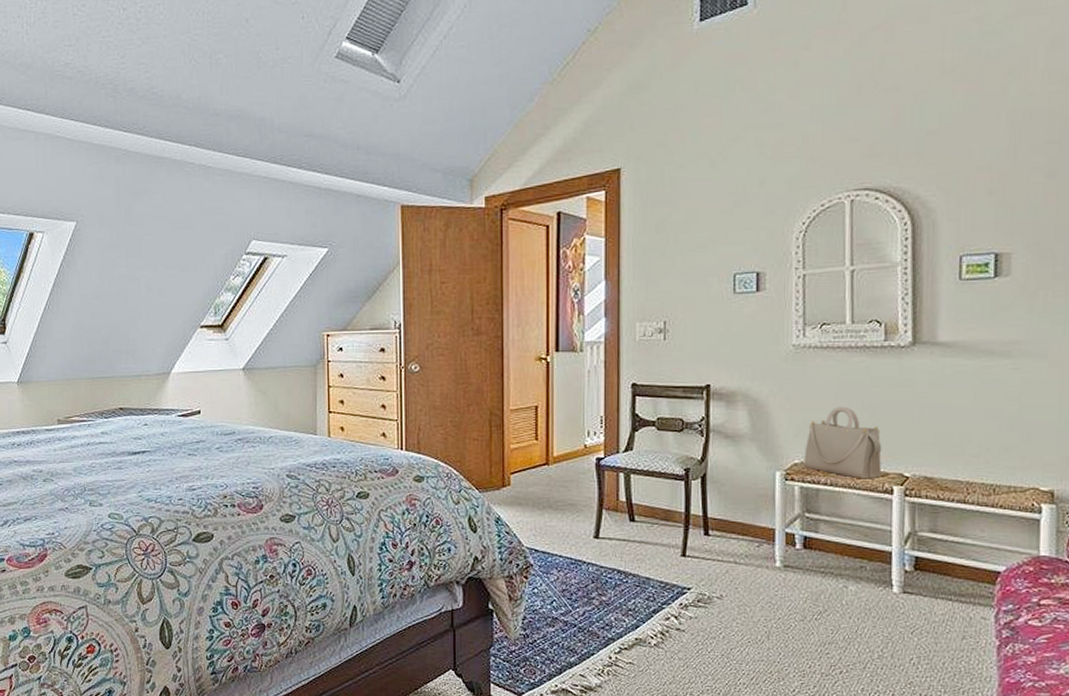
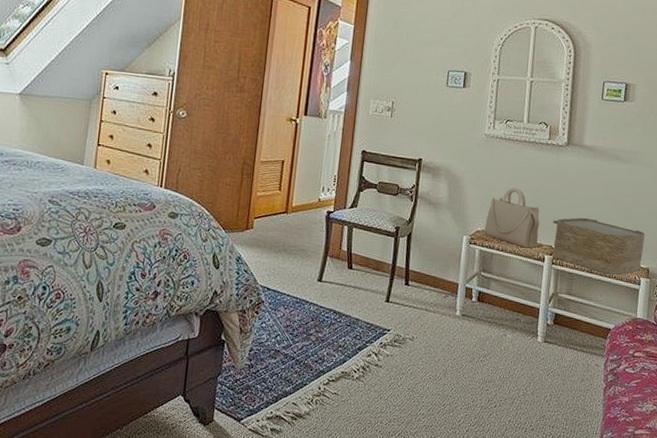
woven basket: none [901,434,1043,502] -> present [552,217,645,275]

